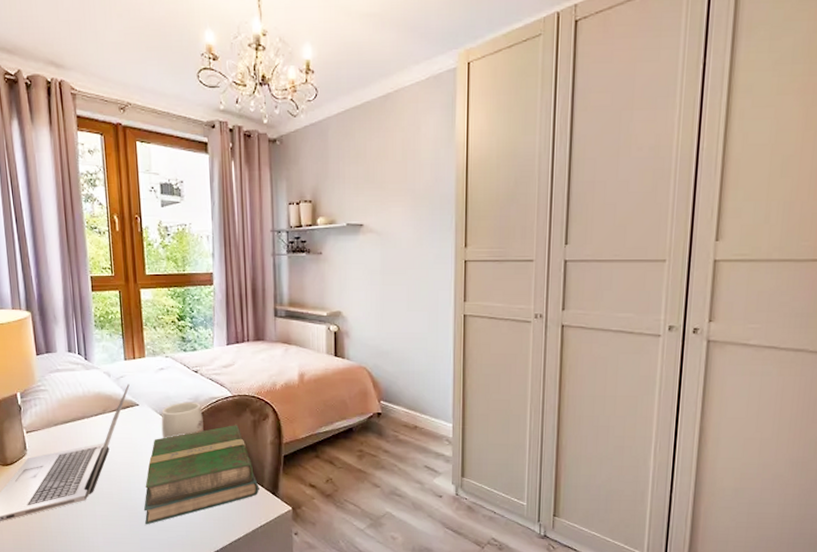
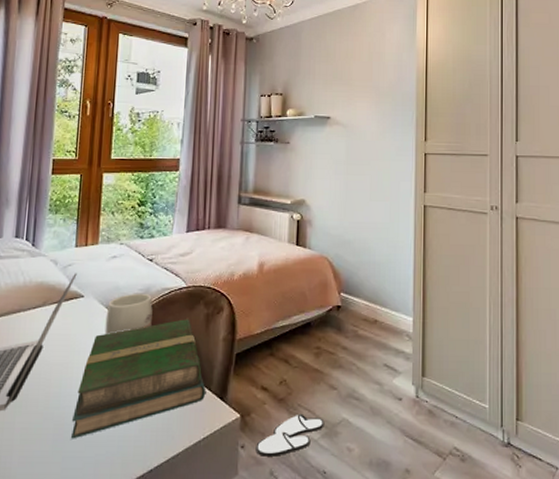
slippers: none [308,507,370,542] -> present [256,413,324,456]

